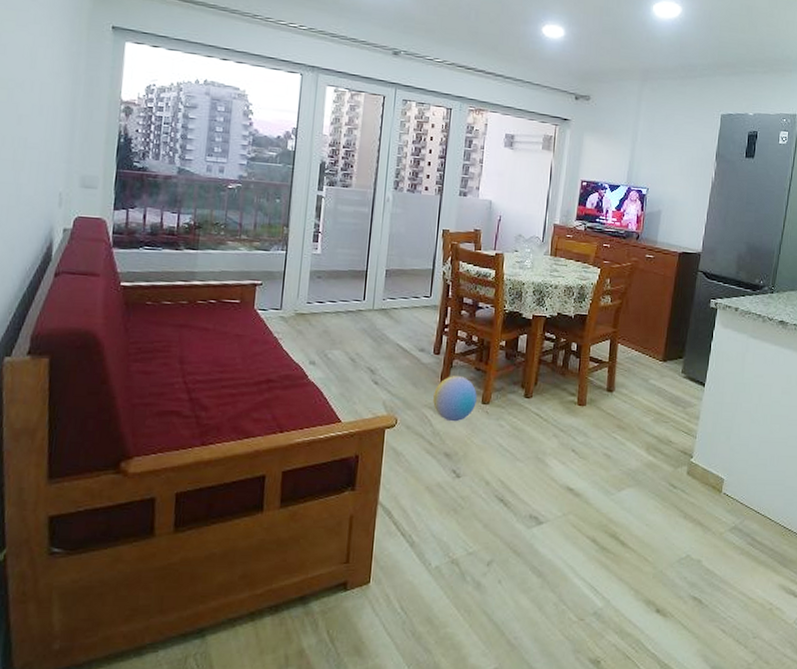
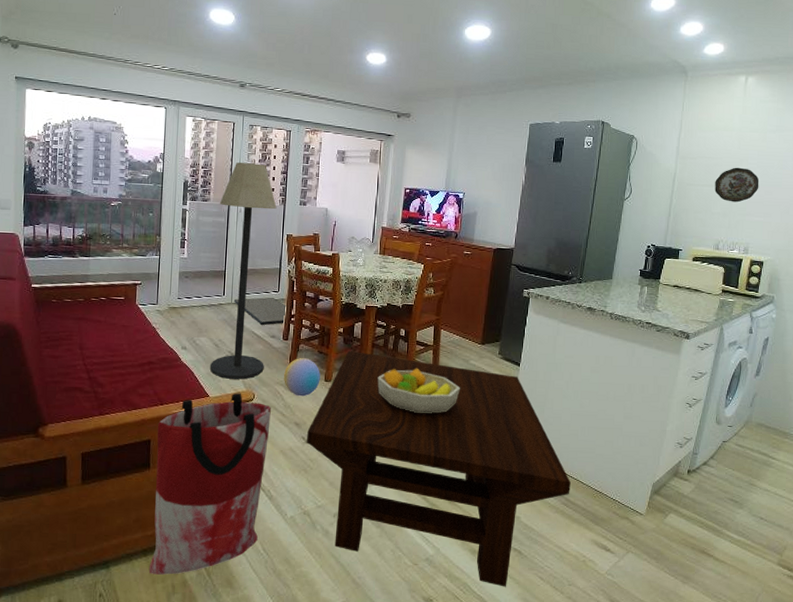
bag: none [256,417,417,643] -> present [148,393,271,575]
floor lamp: none [344,143,432,401] -> present [210,162,277,379]
doormat: none [375,303,439,336] -> present [233,297,287,325]
coffee table: none [457,367,758,643] -> present [306,350,571,587]
fruit bowl: none [544,388,638,442] -> present [377,368,460,414]

